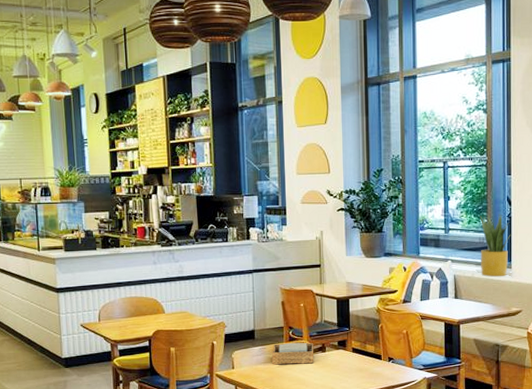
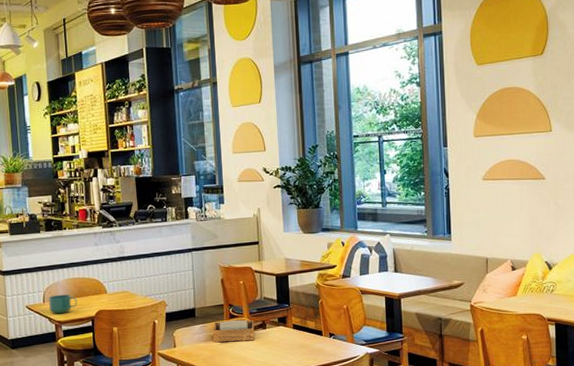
cup: none [104,313,134,334] -> present [49,294,77,314]
planter: present [480,214,512,278] -> none [417,186,451,250]

